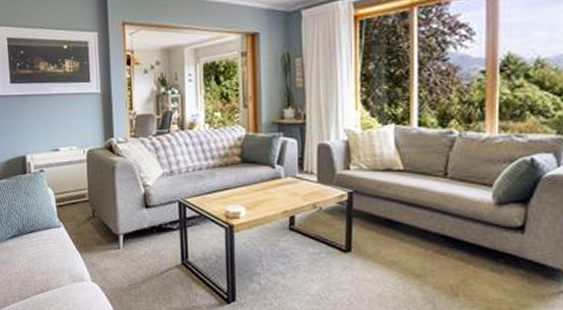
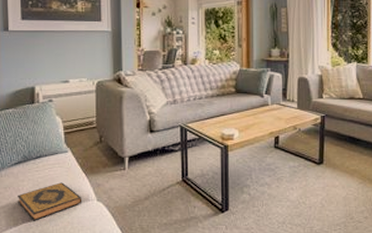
hardback book: none [14,259,77,299] -> present [18,182,82,221]

